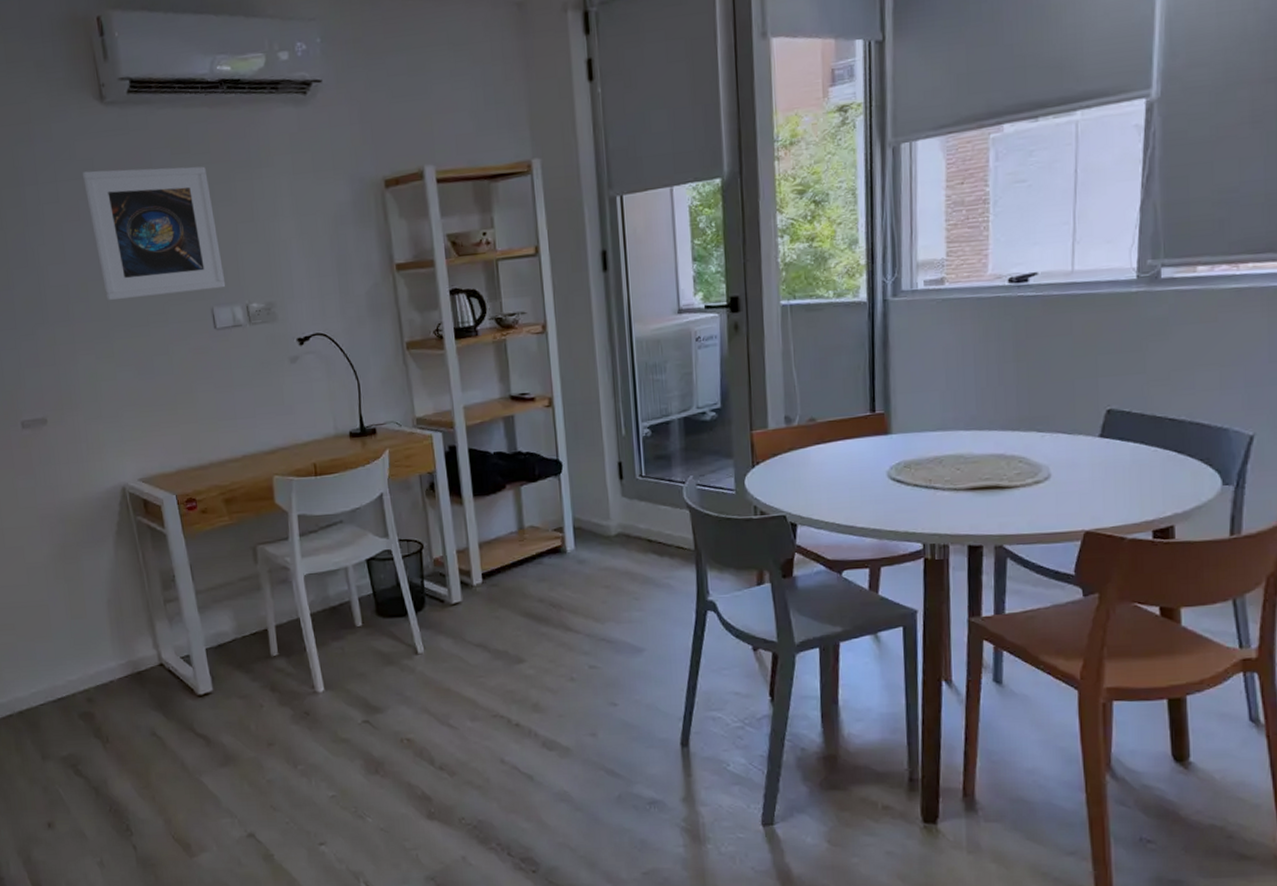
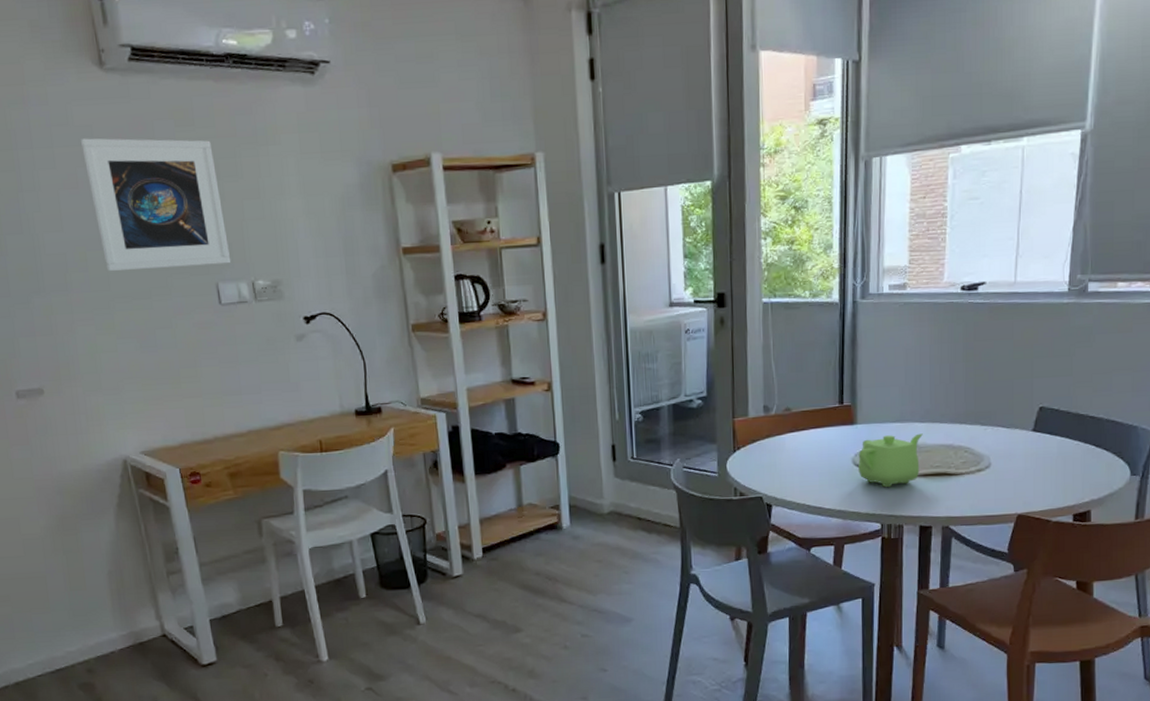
teapot: none [894,442,969,504] -> present [858,433,923,488]

